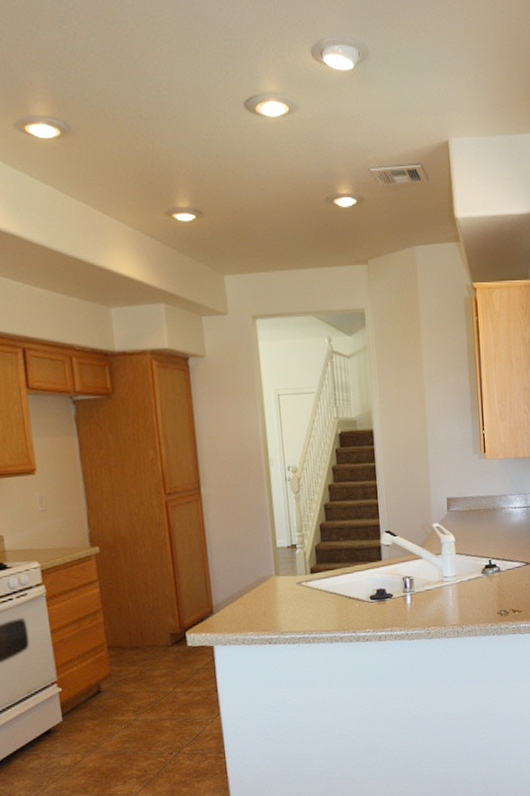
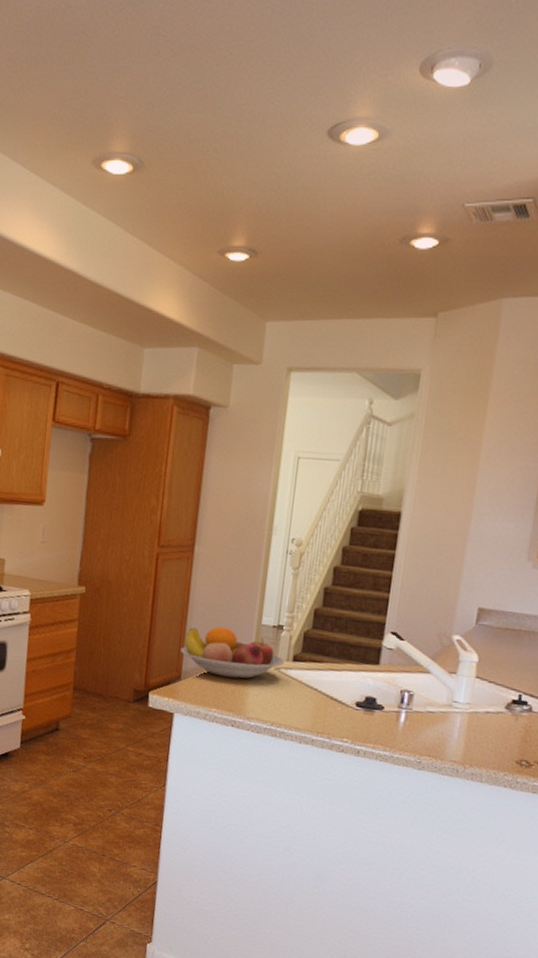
fruit bowl: none [207,556,304,602] -> present [180,626,285,679]

